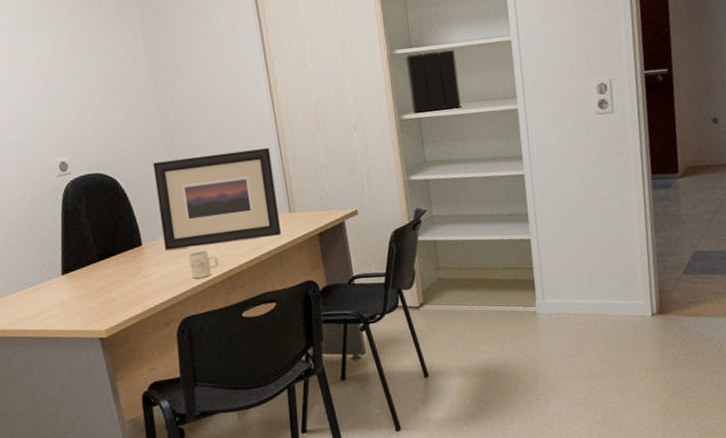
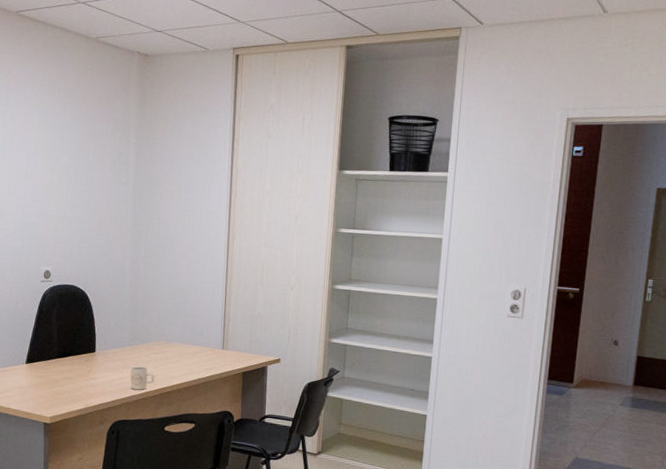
picture frame: present [153,148,282,250] -> none [113,285,217,367]
books: present [405,50,461,114] -> none [345,235,391,288]

